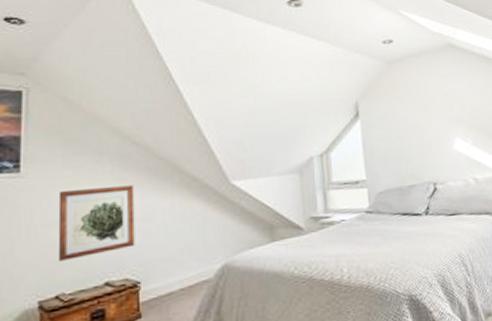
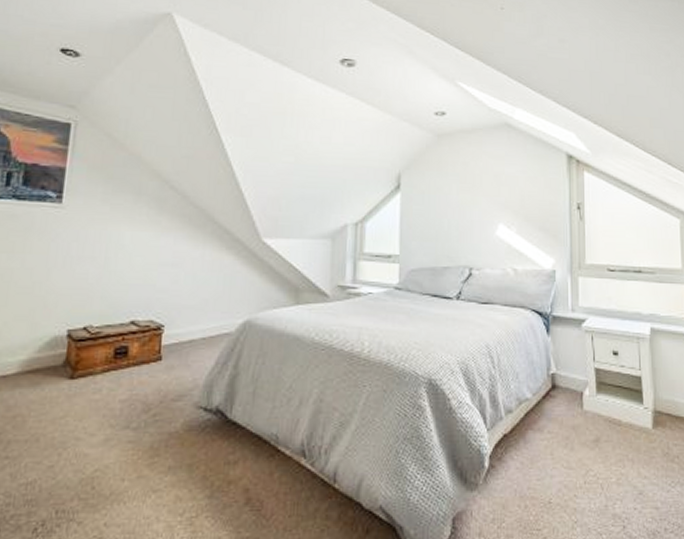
wall art: present [58,185,135,261] -> none [89,227,168,295]

